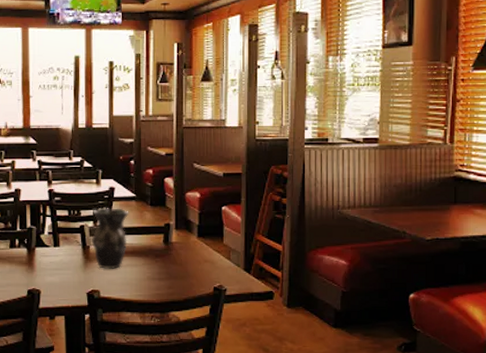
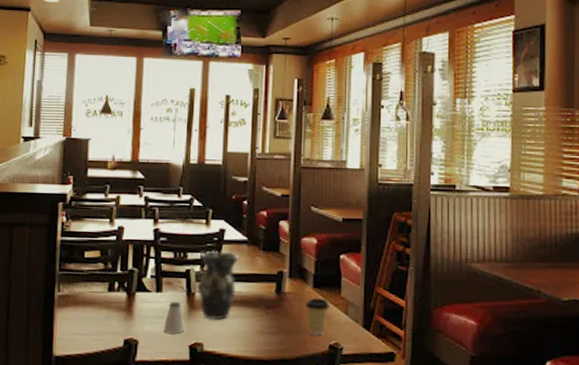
saltshaker: none [63,254,82,283] -> present [164,301,184,334]
coffee cup: none [191,246,214,279] -> present [305,297,330,336]

